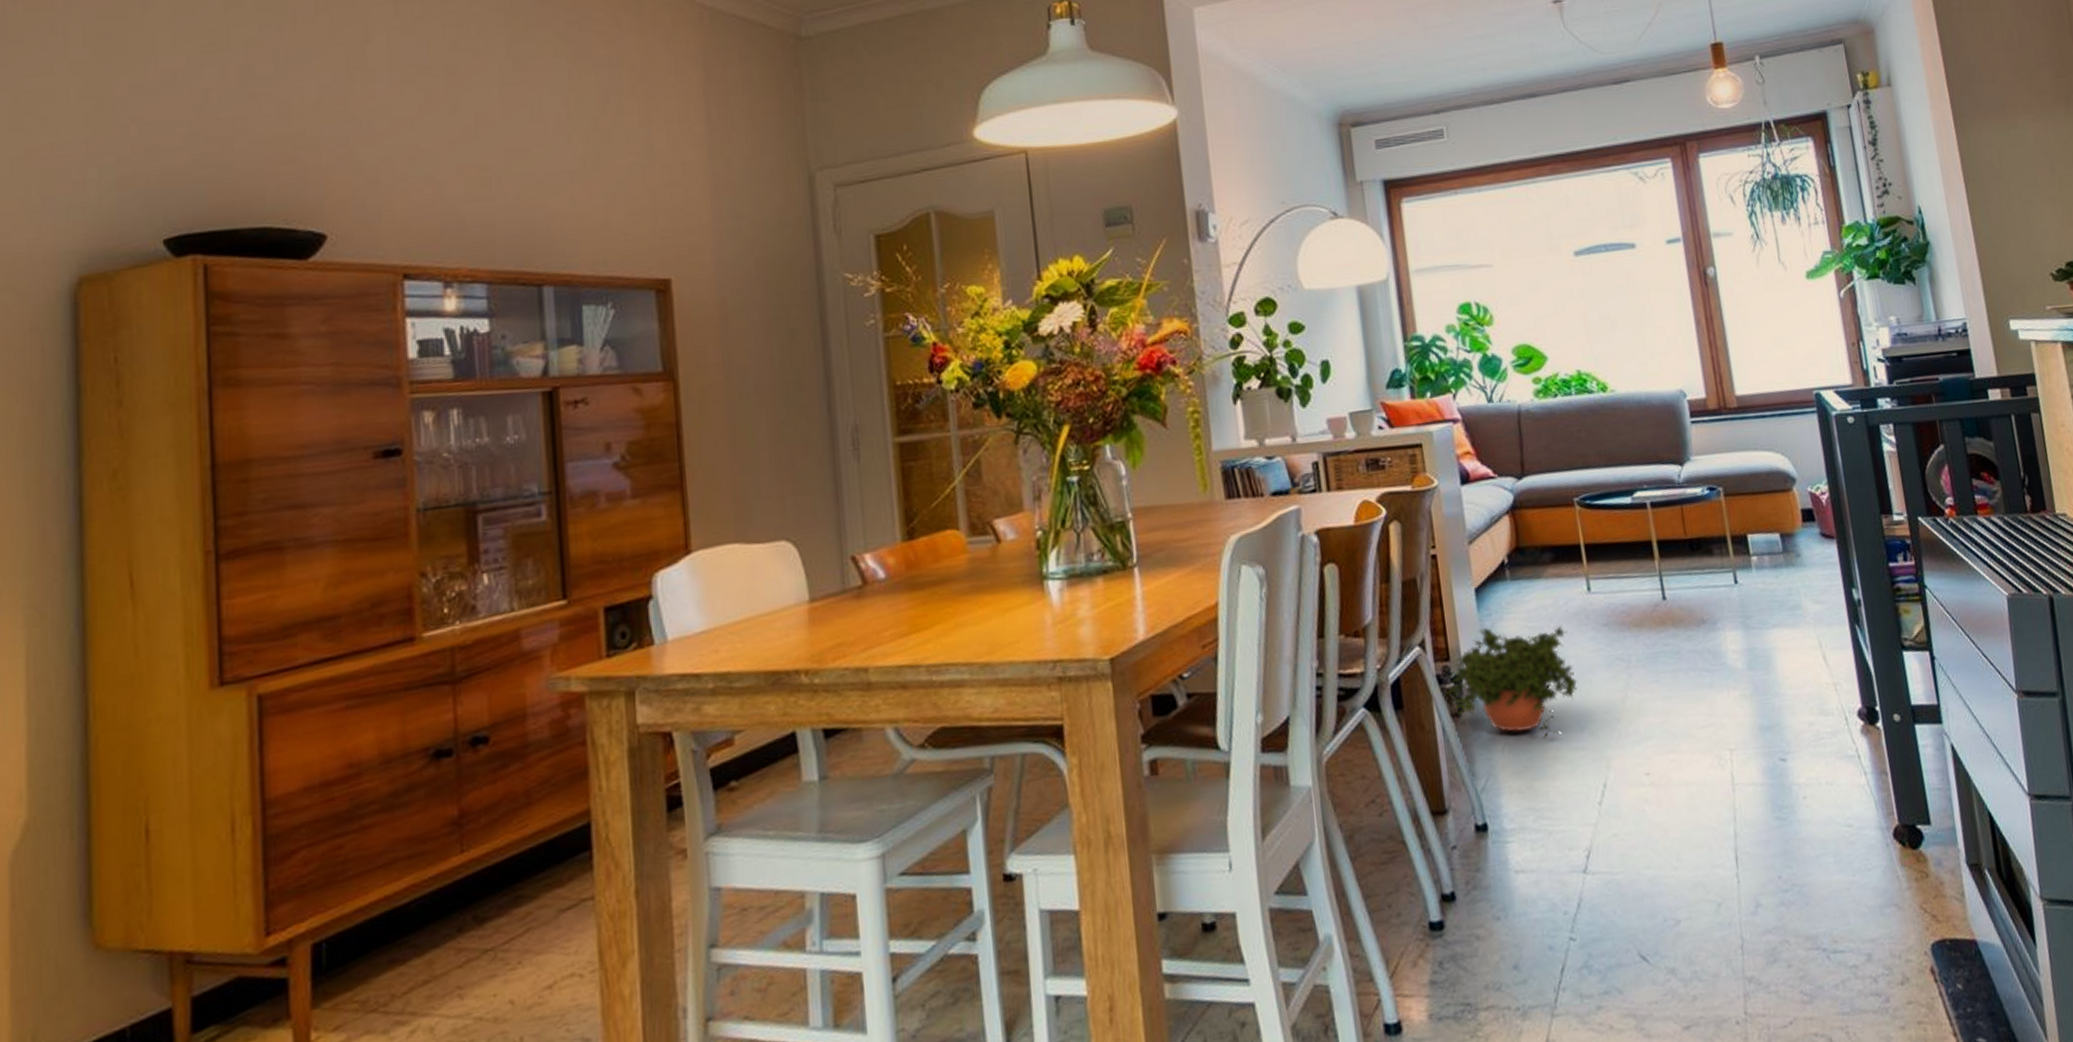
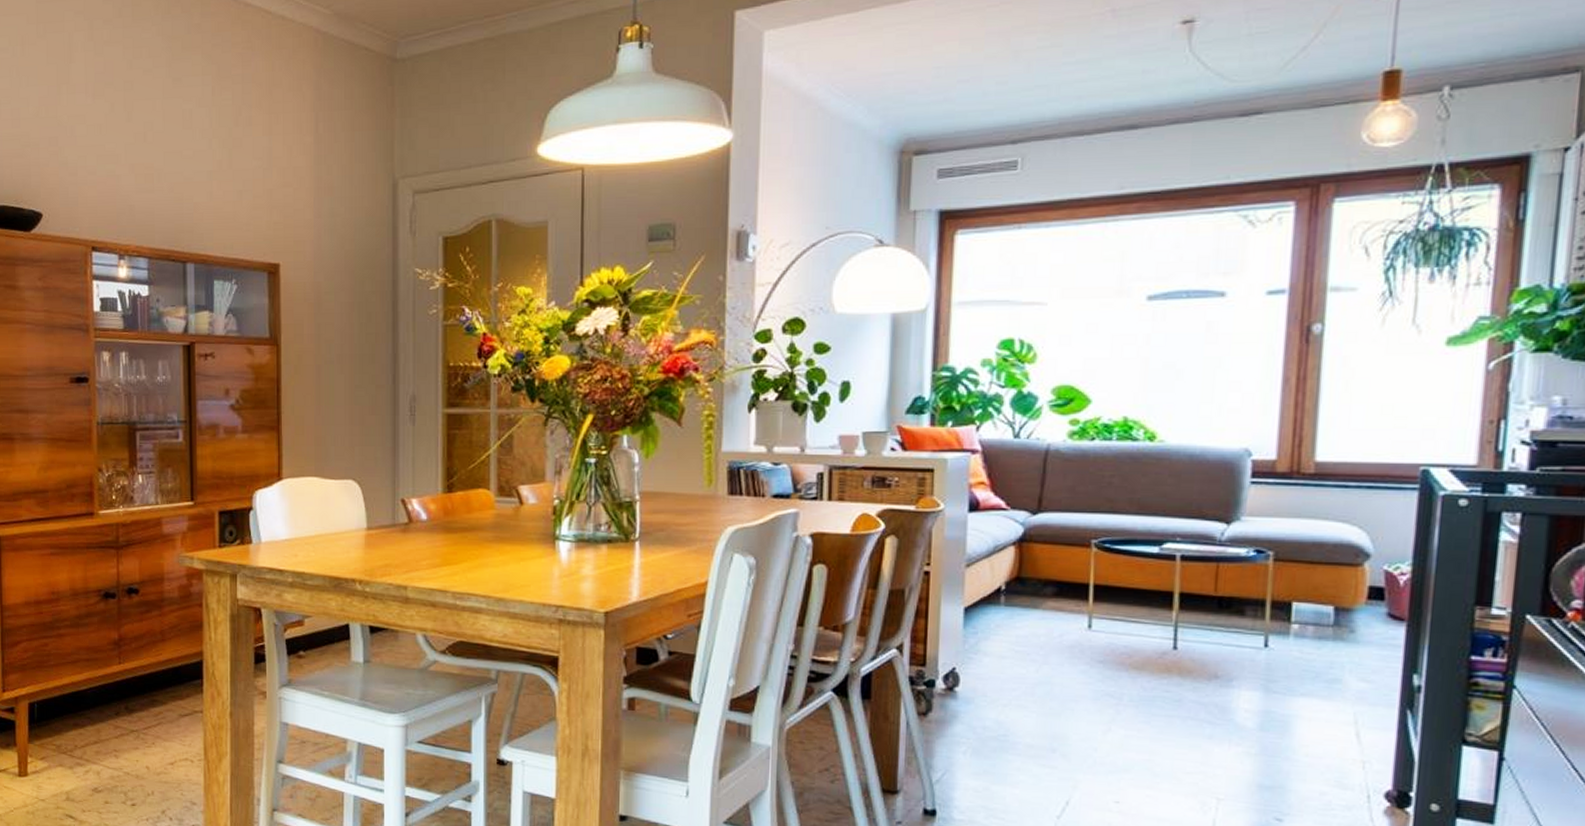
potted plant: present [1447,625,1578,737] -> none [917,644,1059,750]

